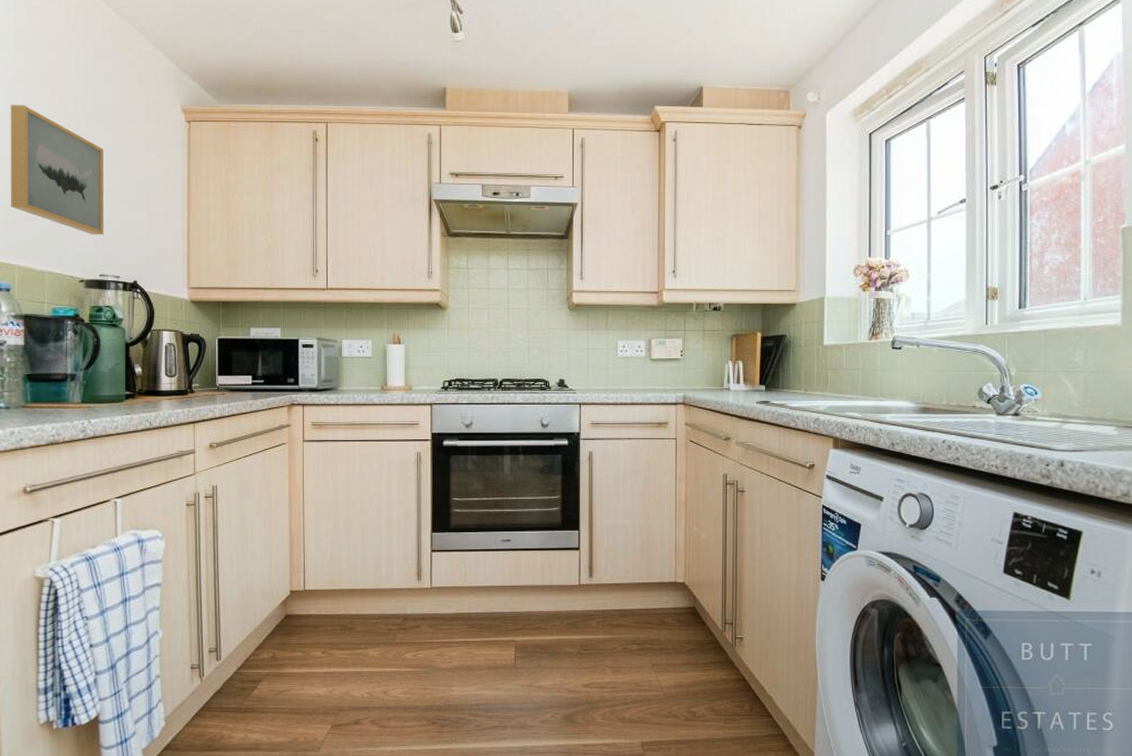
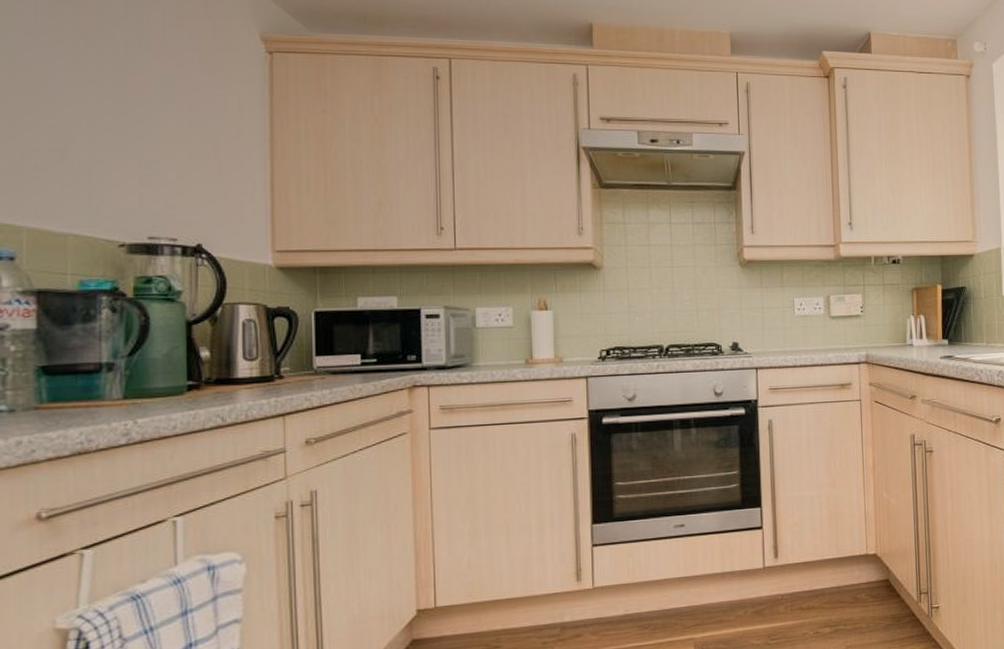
wall art: present [10,104,104,235] -> none [14,23,155,189]

